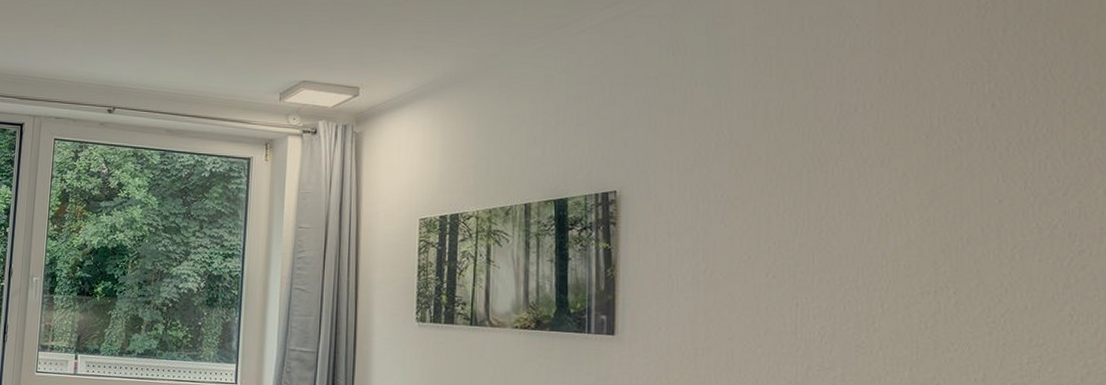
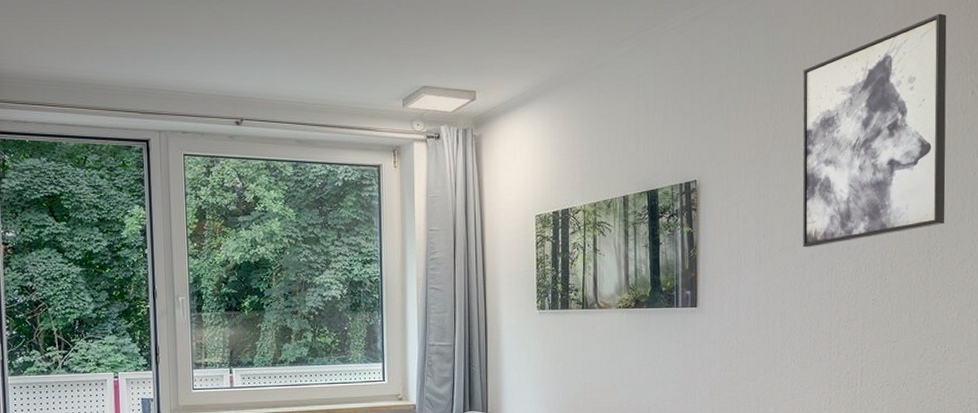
wall art: none [755,14,959,277] -> present [802,13,947,248]

